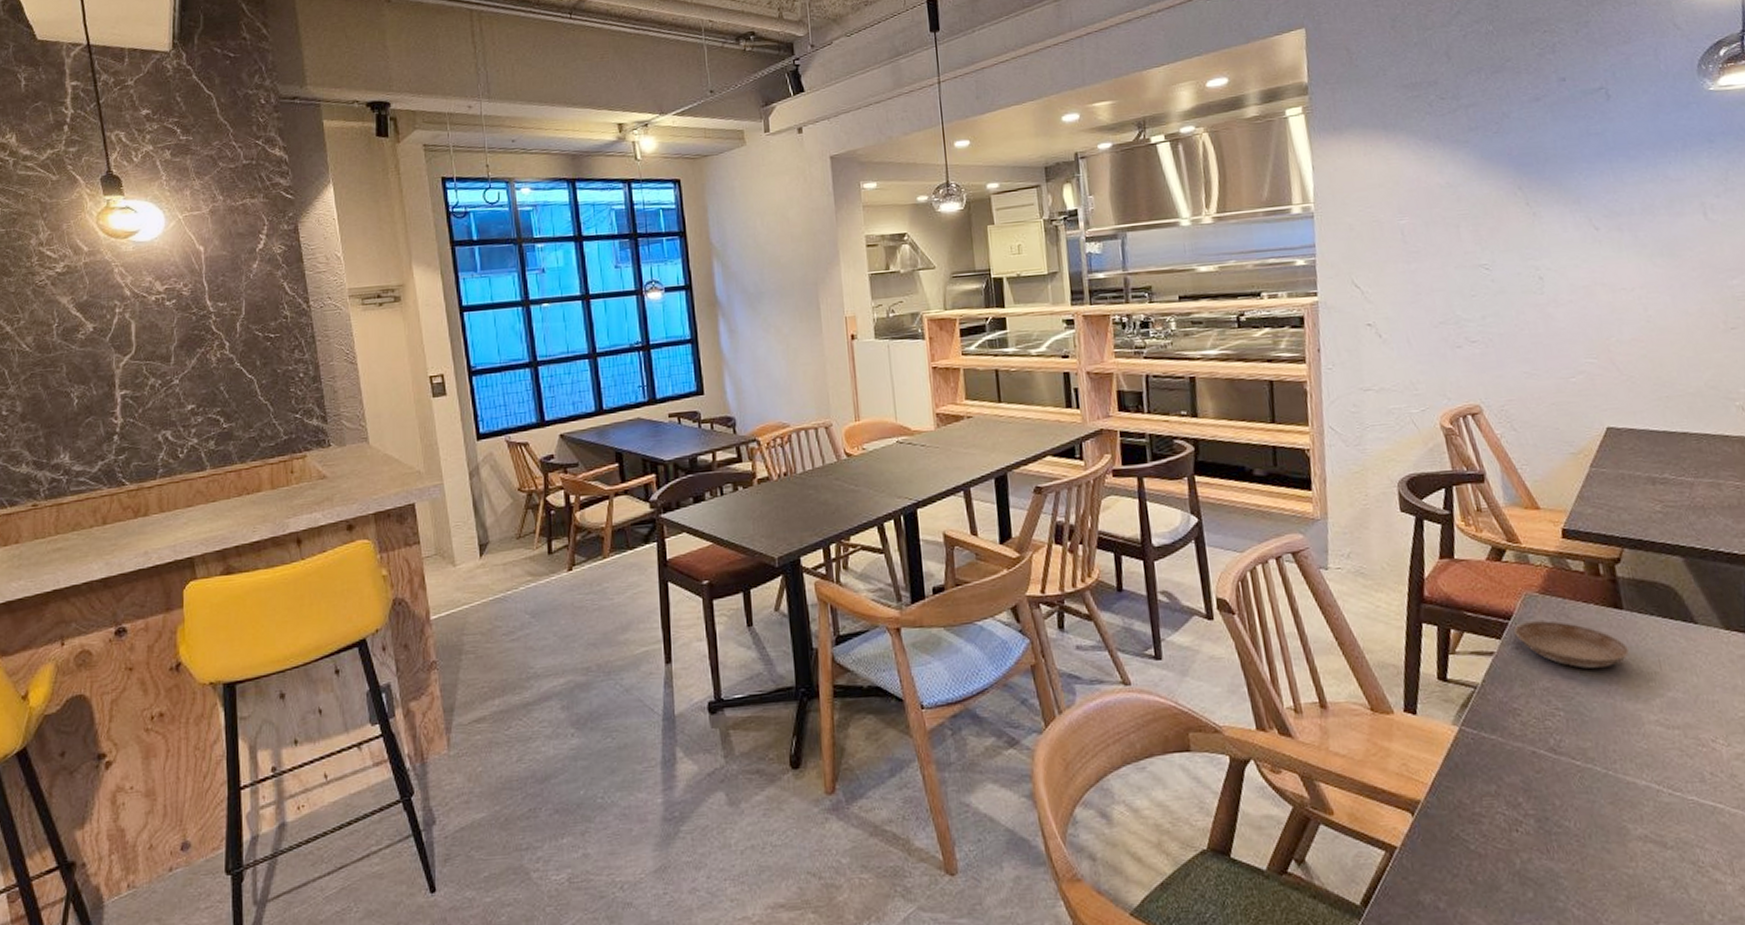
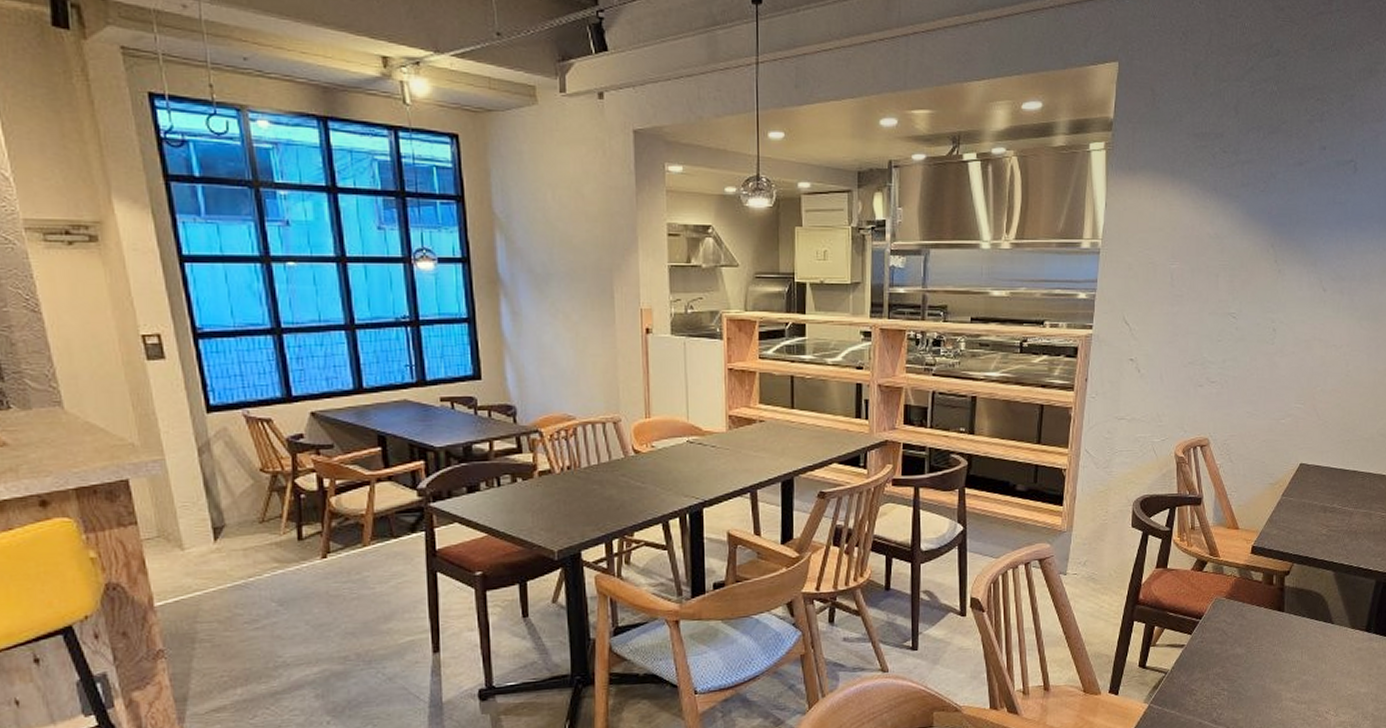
saucer: present [1514,620,1630,669] -> none [1203,620,1283,659]

